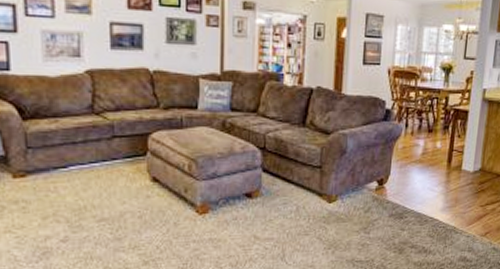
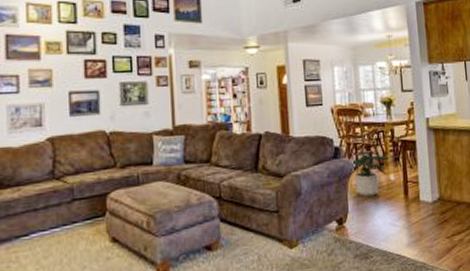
potted plant: none [398,116,438,161] -> present [350,151,389,197]

